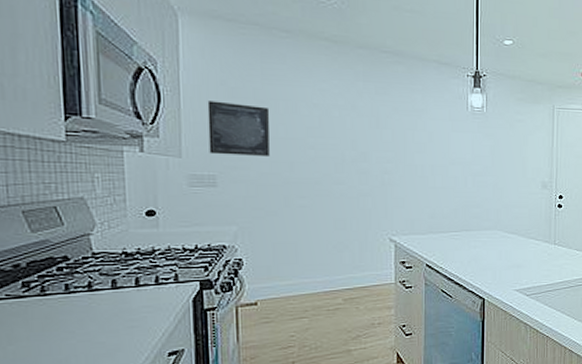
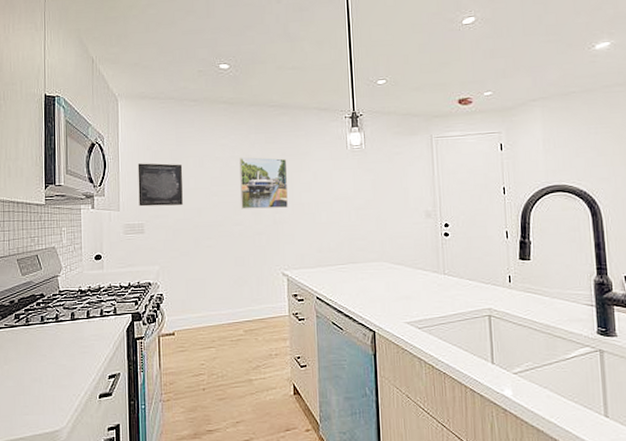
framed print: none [343,106,400,169] -> present [239,156,288,209]

